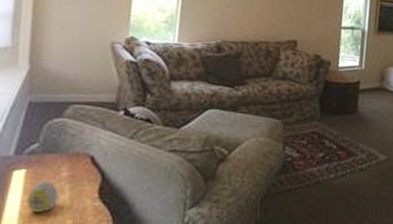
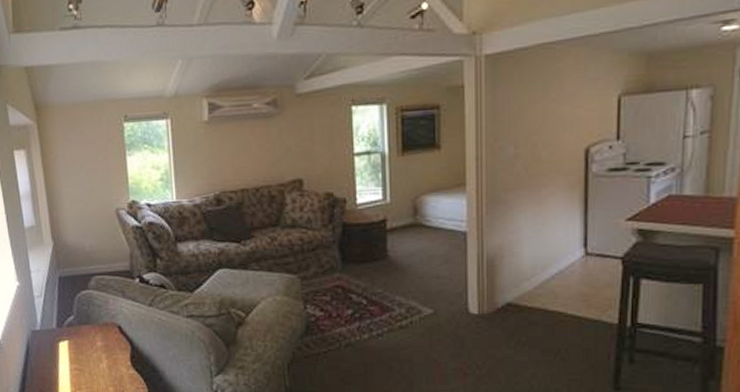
decorative egg: present [27,180,59,212] -> none [74,350,99,380]

